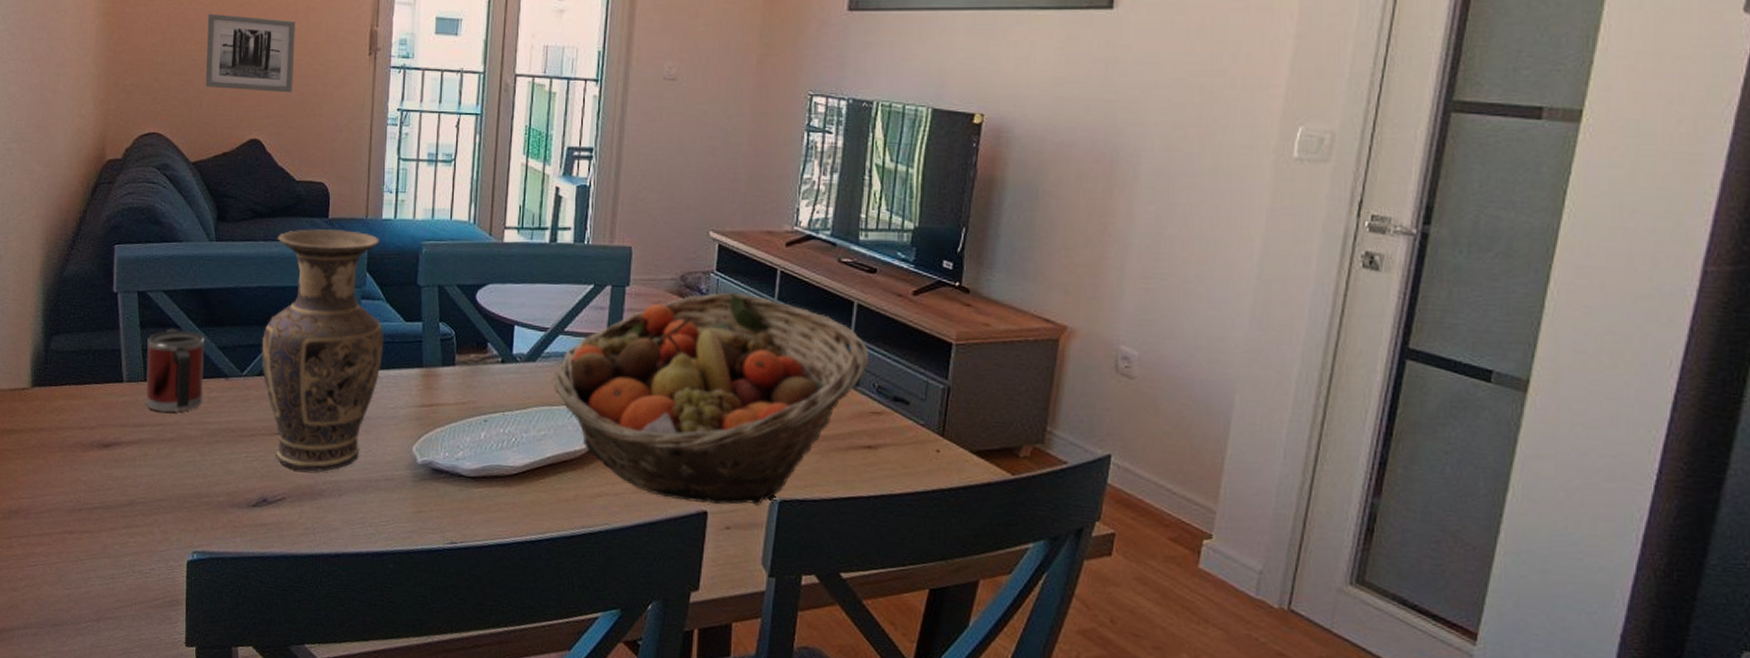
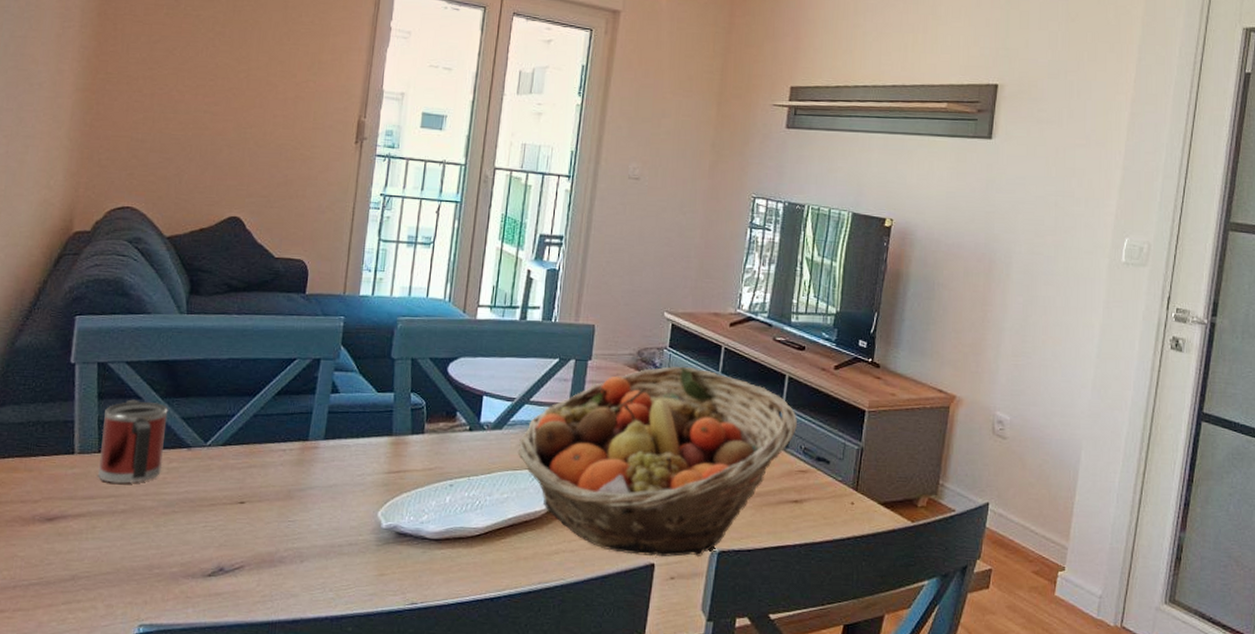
wall art: present [205,13,296,93] -> none [186,95,284,175]
vase: present [261,228,384,472] -> none [227,303,357,539]

